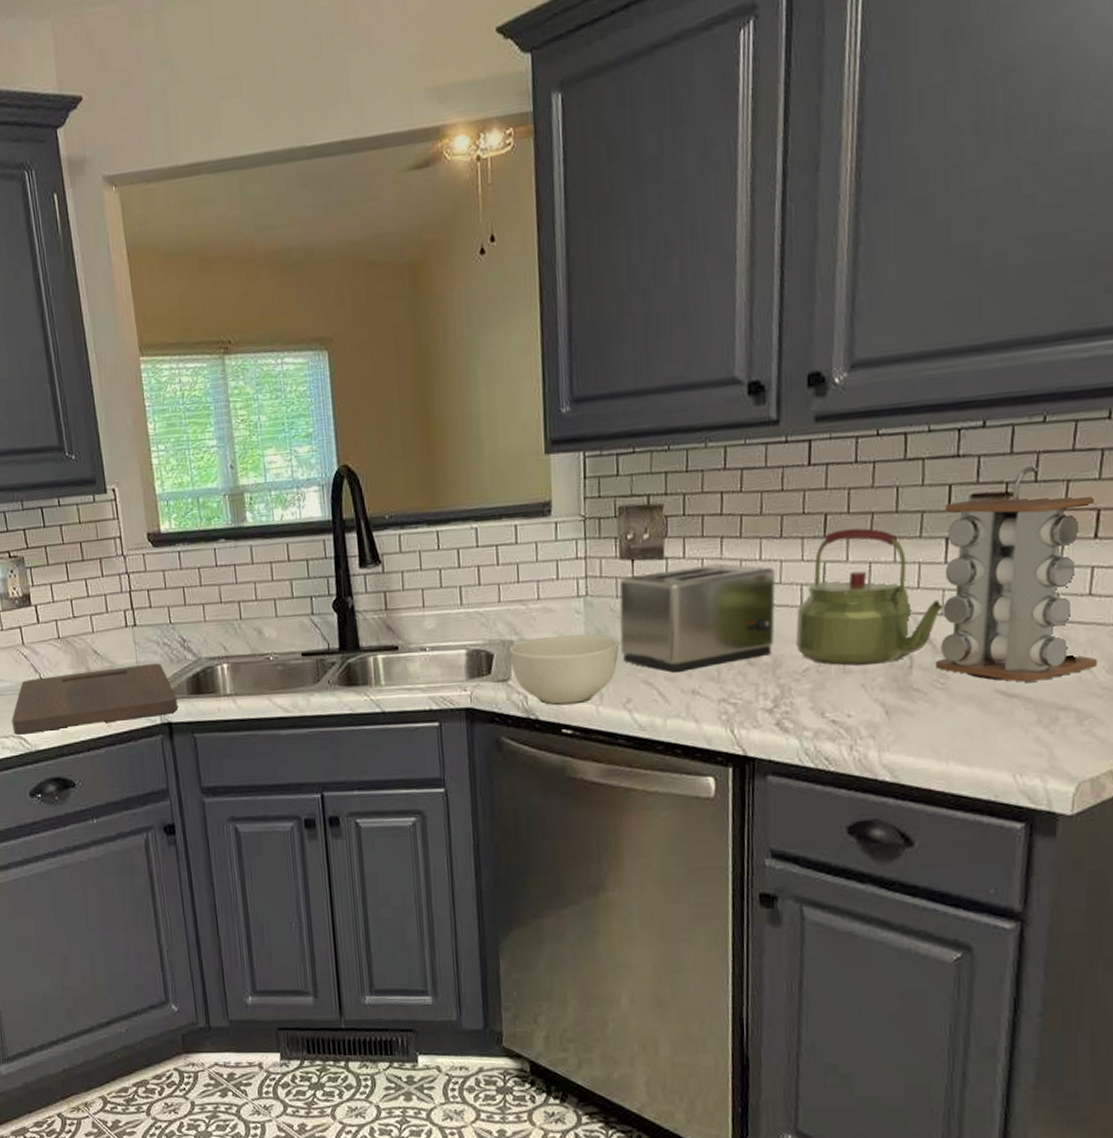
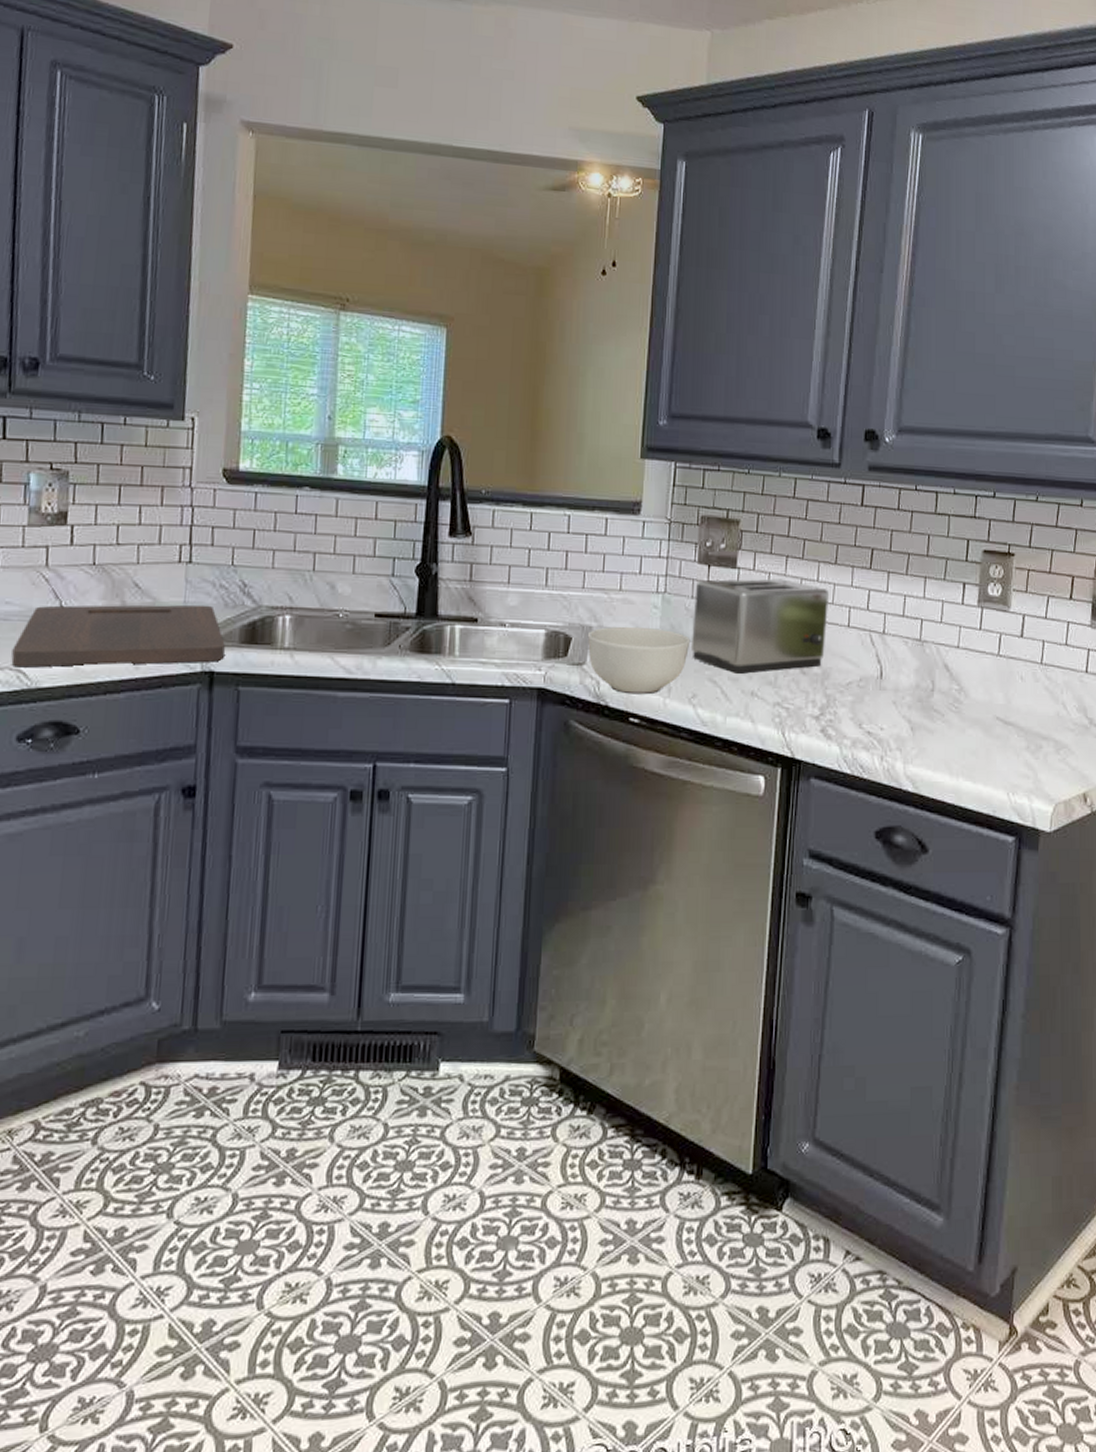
kettle: present [795,528,944,666] -> none [842,564,960,684]
spice rack: present [935,466,1099,682] -> none [951,535,1072,713]

